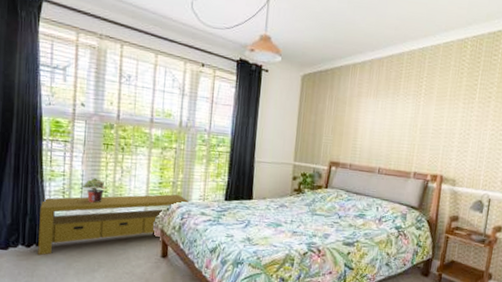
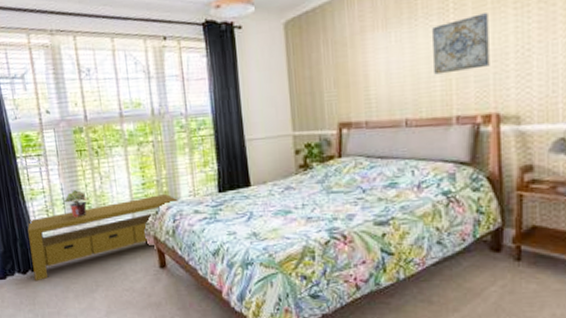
wall art: none [404,101,447,141] -> present [432,13,490,75]

